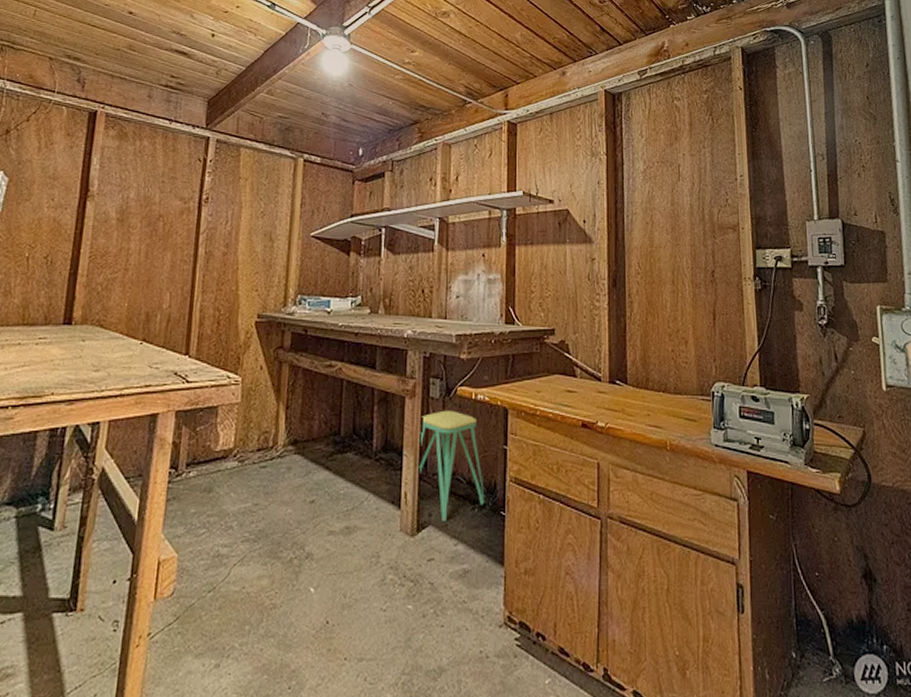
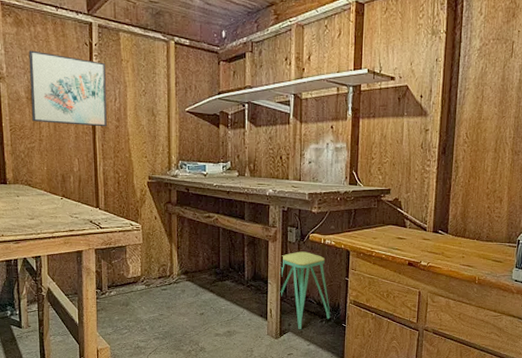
wall art: none [119,166,219,254] -> present [28,50,107,127]

